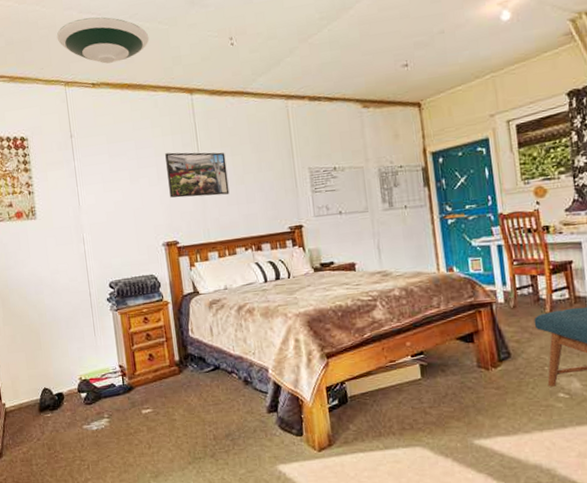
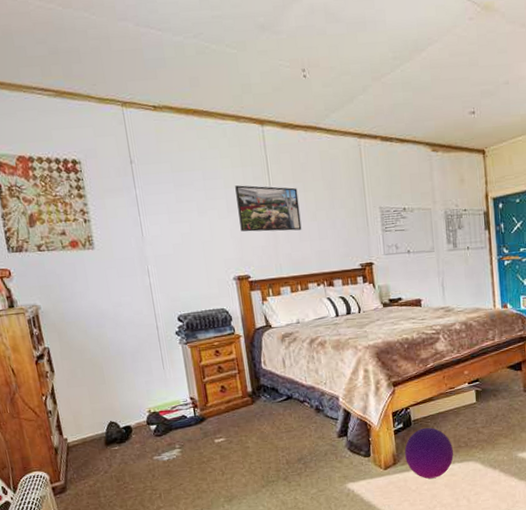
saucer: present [56,16,150,64] -> none [110,31,216,86]
ball: none [340,405,397,464] -> present [404,427,453,479]

